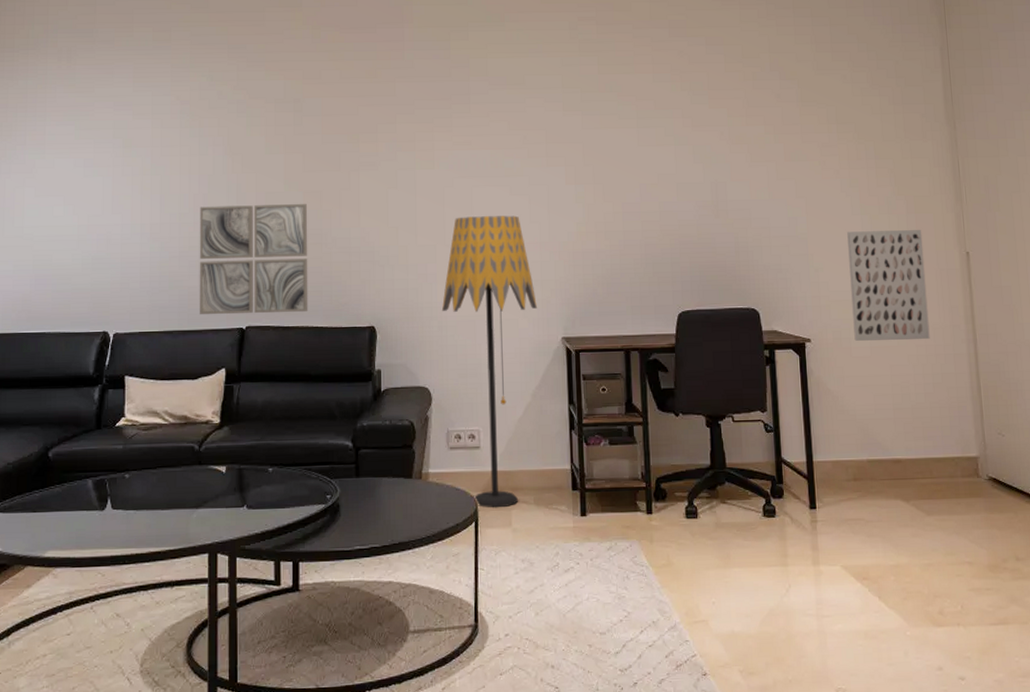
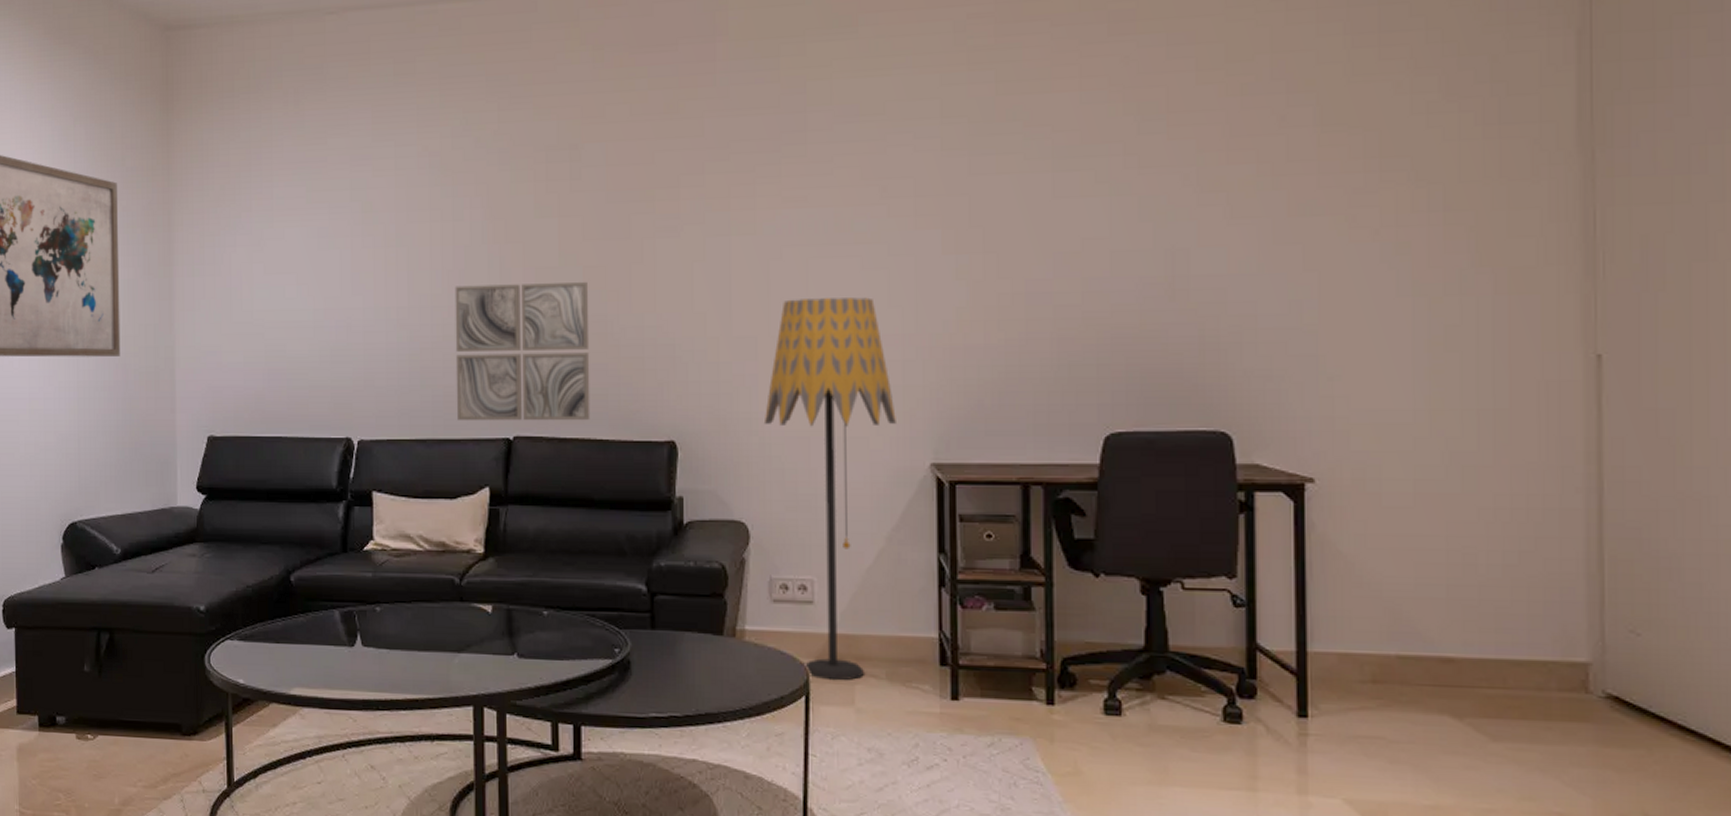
wall art: present [847,230,930,341] -> none [1386,320,1520,486]

